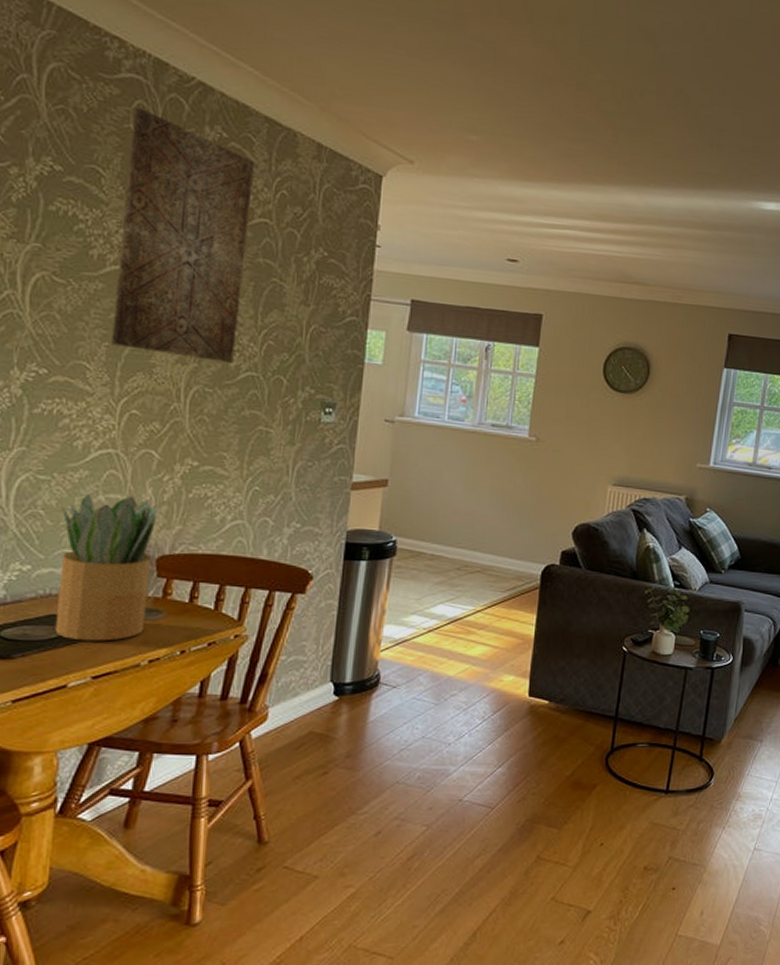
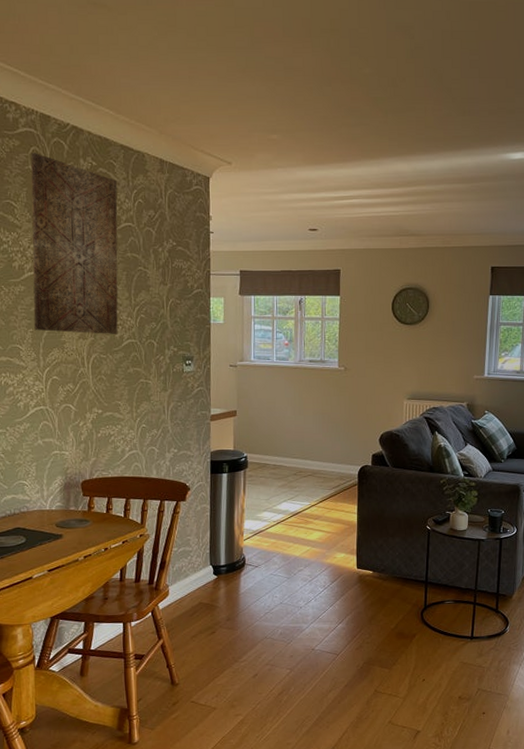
potted plant: present [55,495,158,641] -> none [15,439,79,545]

